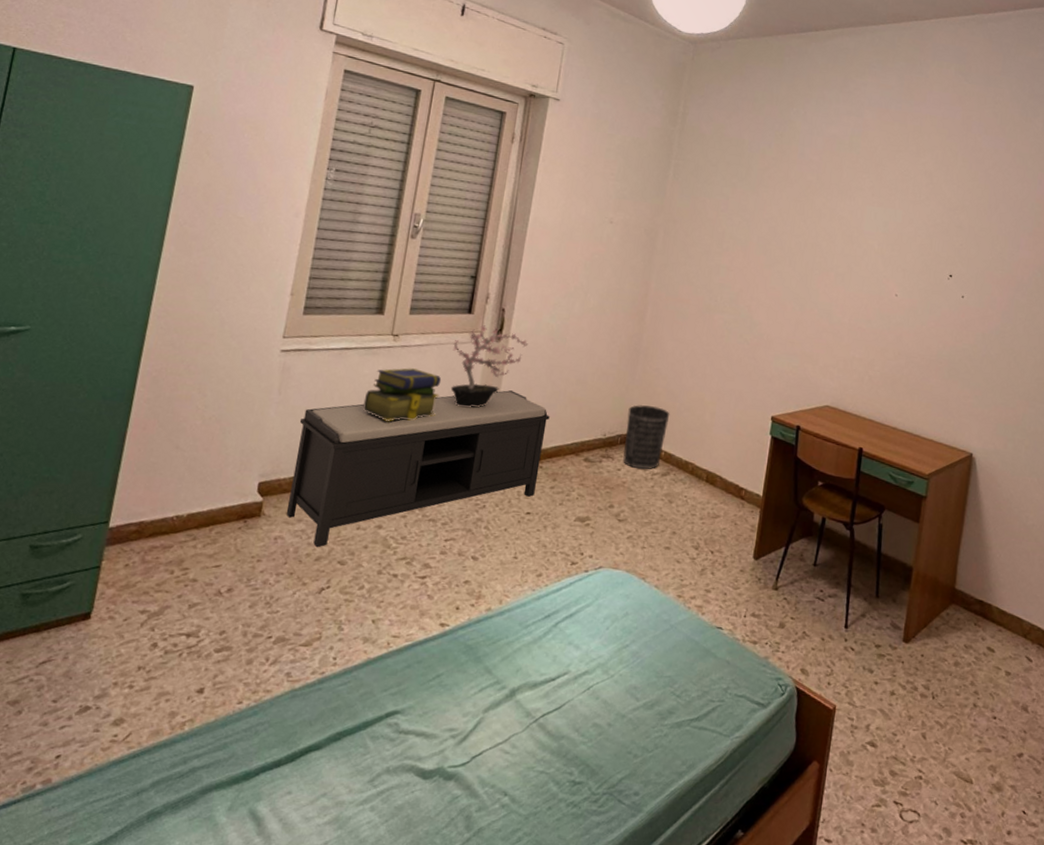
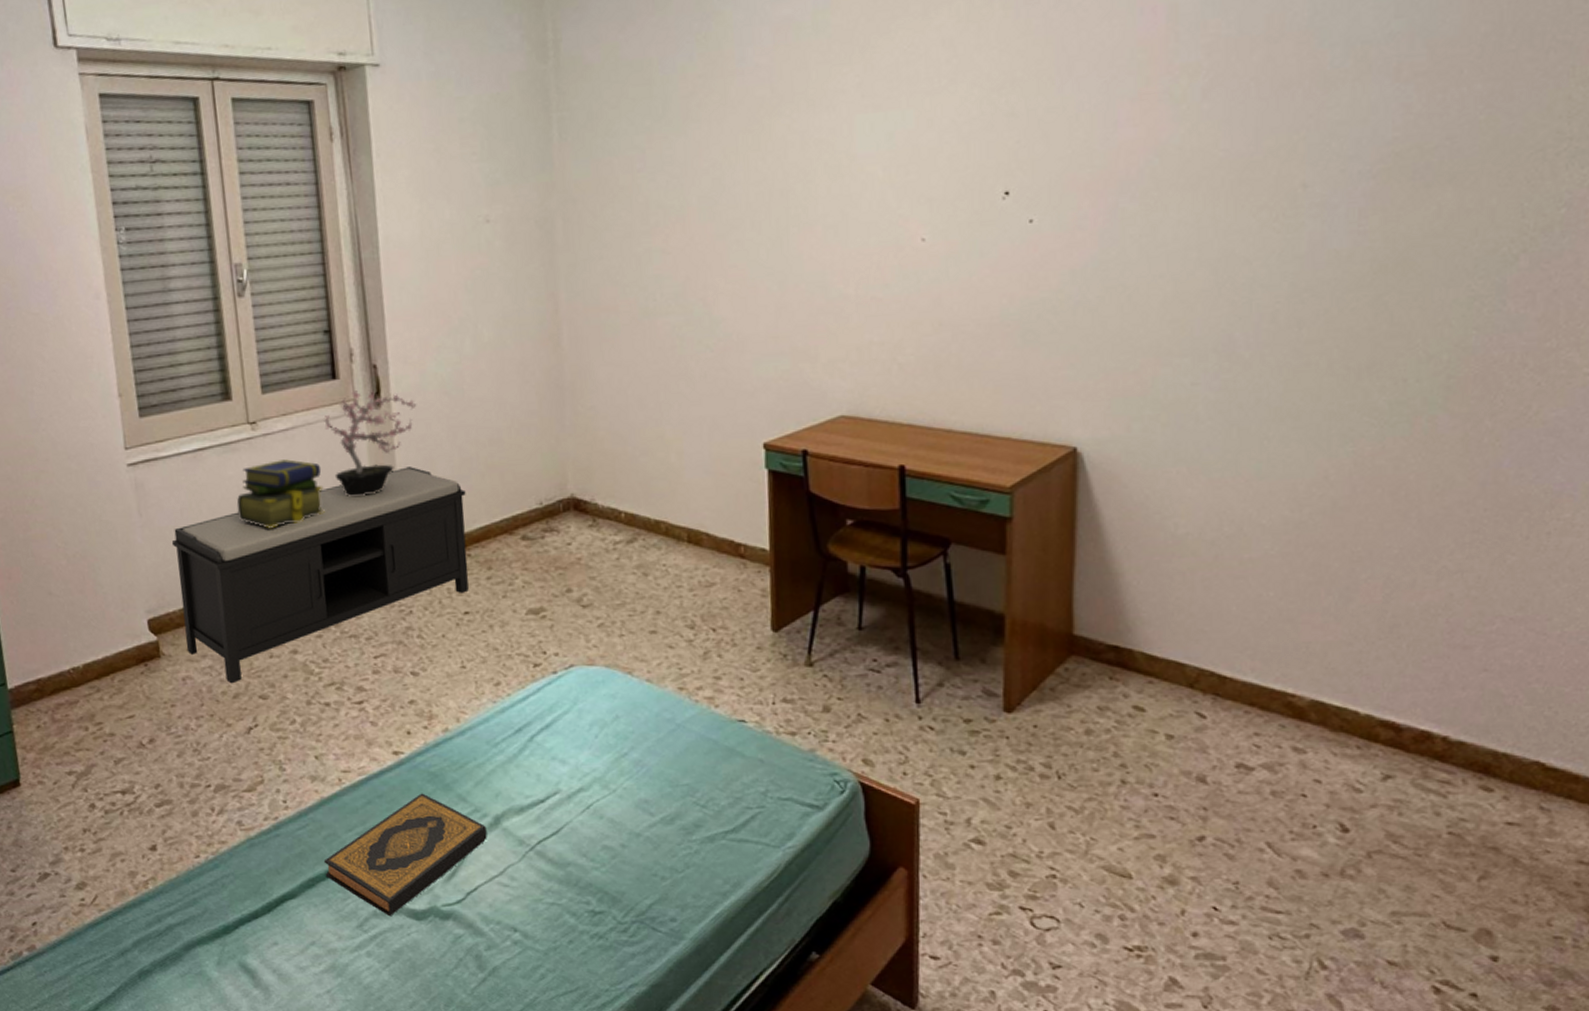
hardback book: none [352,662,503,774] -> present [323,793,487,917]
wastebasket: present [623,405,670,470] -> none [565,456,622,540]

